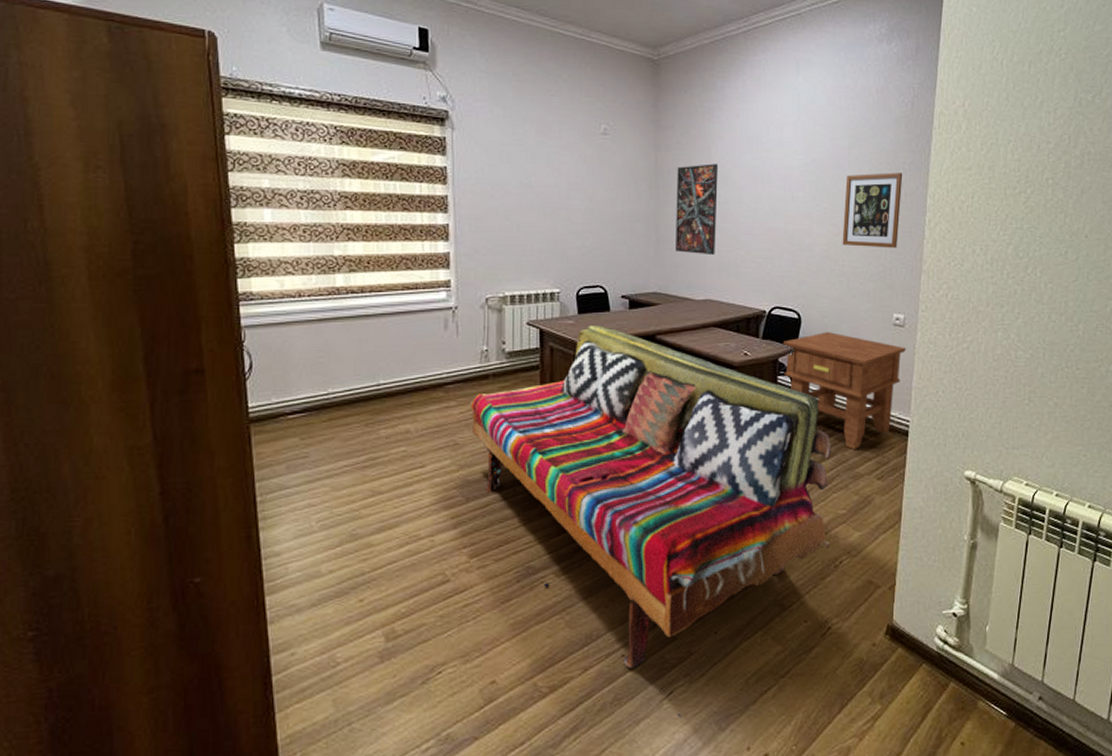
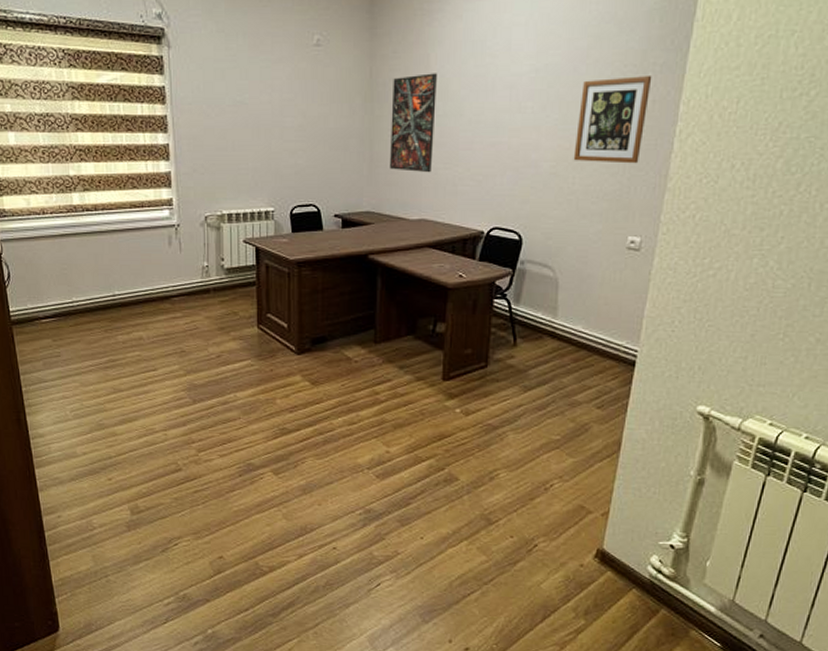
sofa: present [469,325,832,718] -> none [193,244,549,607]
side table: present [783,331,906,450] -> none [500,254,640,378]

